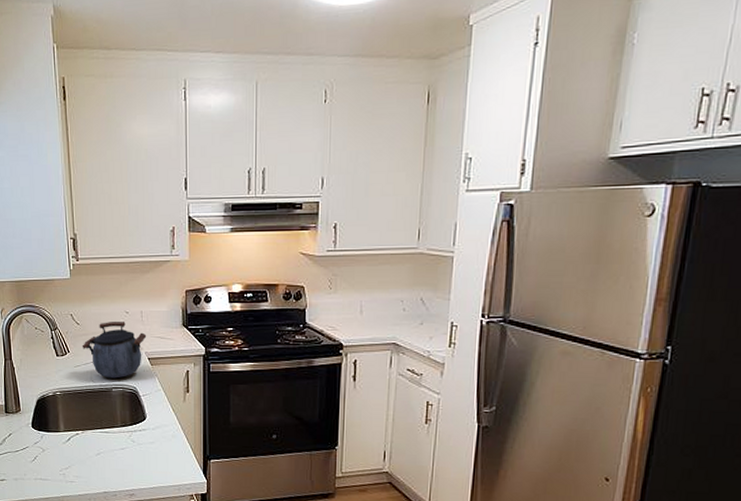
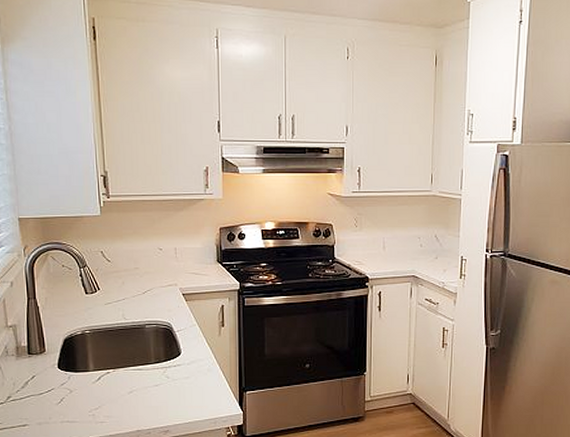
kettle: present [82,321,147,379] -> none [113,257,181,315]

